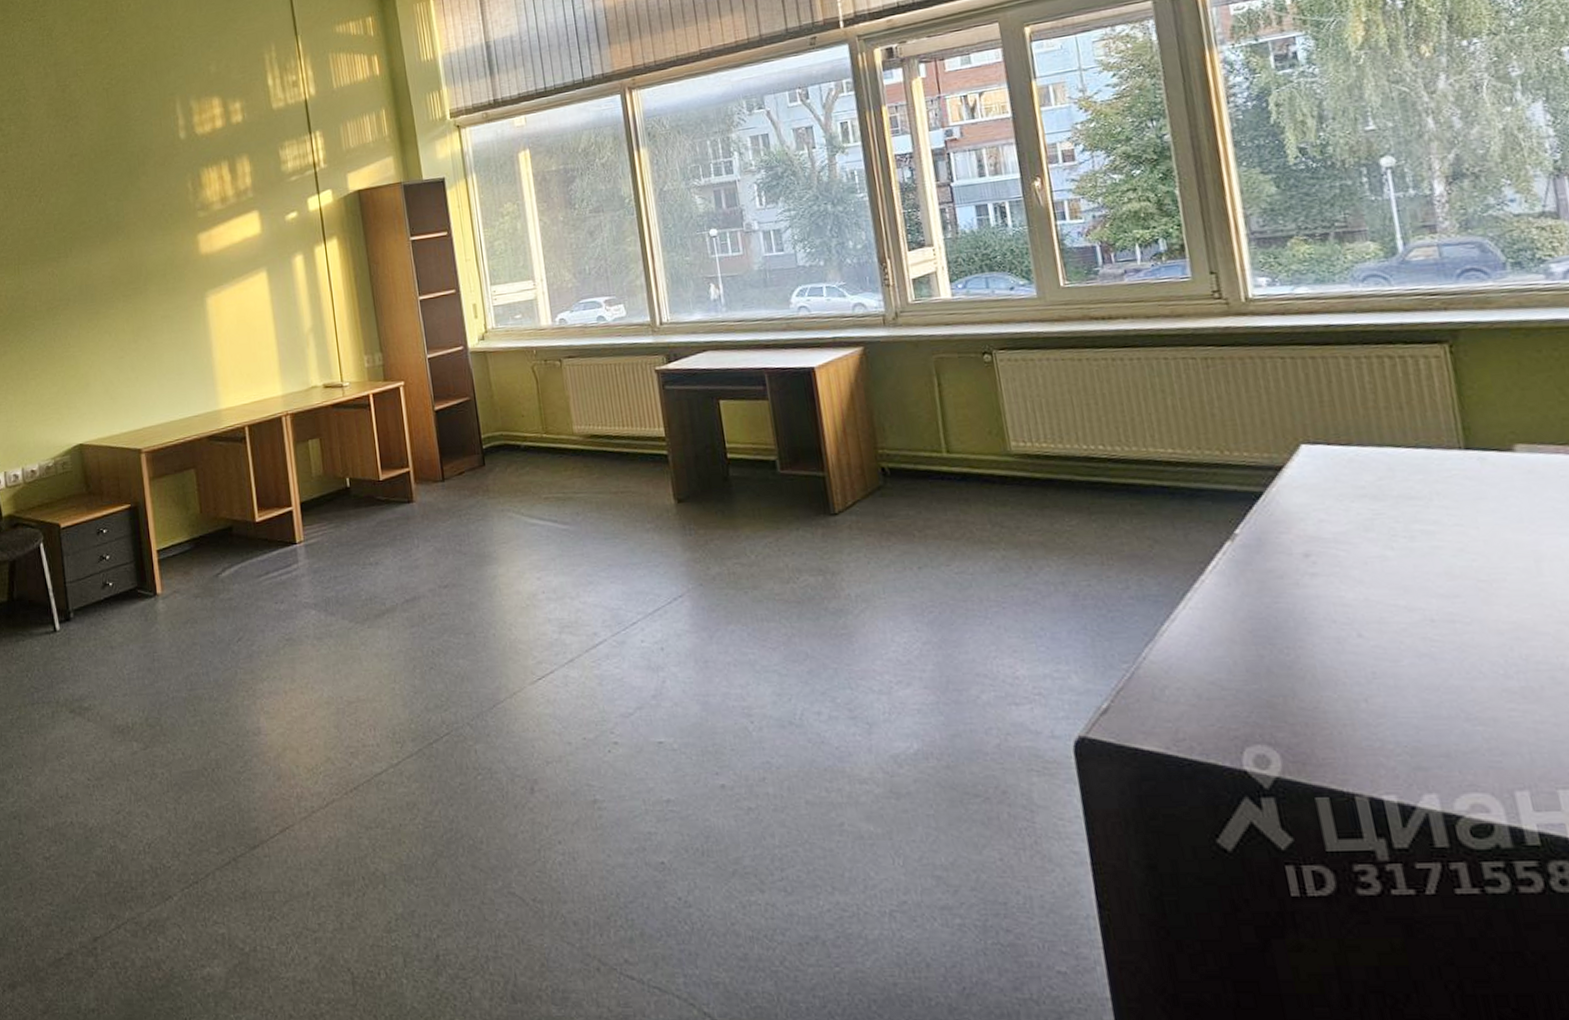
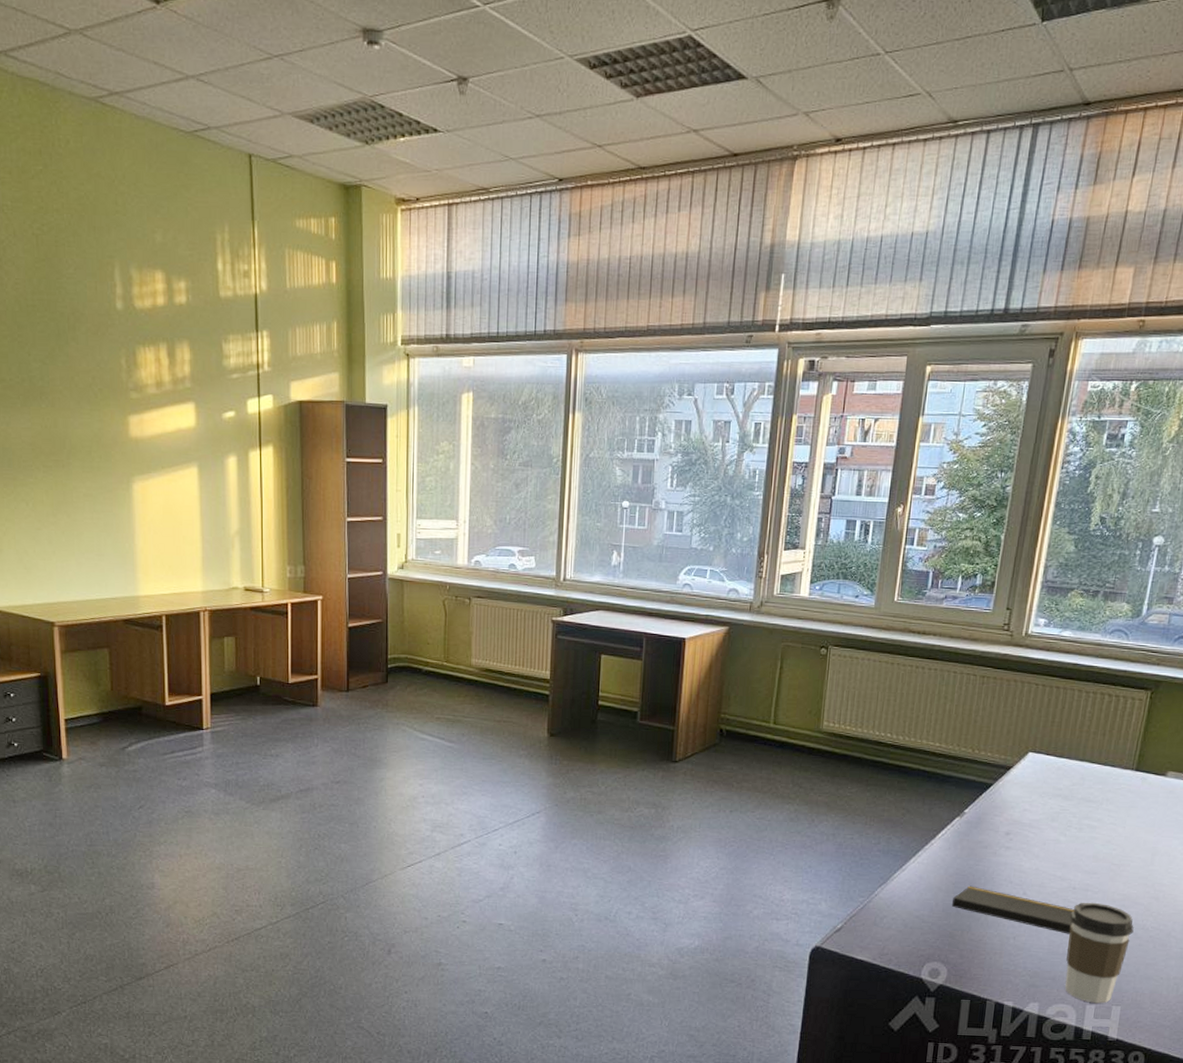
notepad: none [1256,632,1450,688] -> present [951,885,1075,934]
coffee cup: none [1439,638,1552,788] -> present [1065,902,1134,1004]

